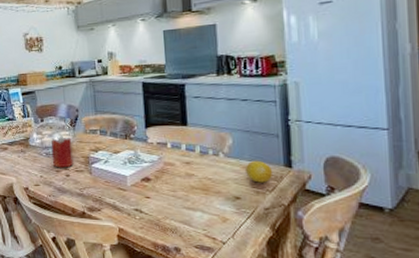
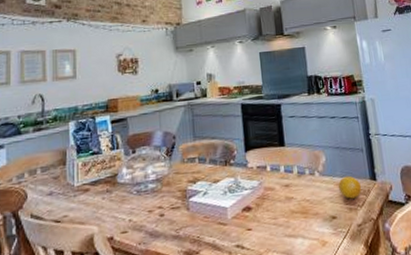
candle: present [51,135,74,168] -> none [143,167,169,207]

